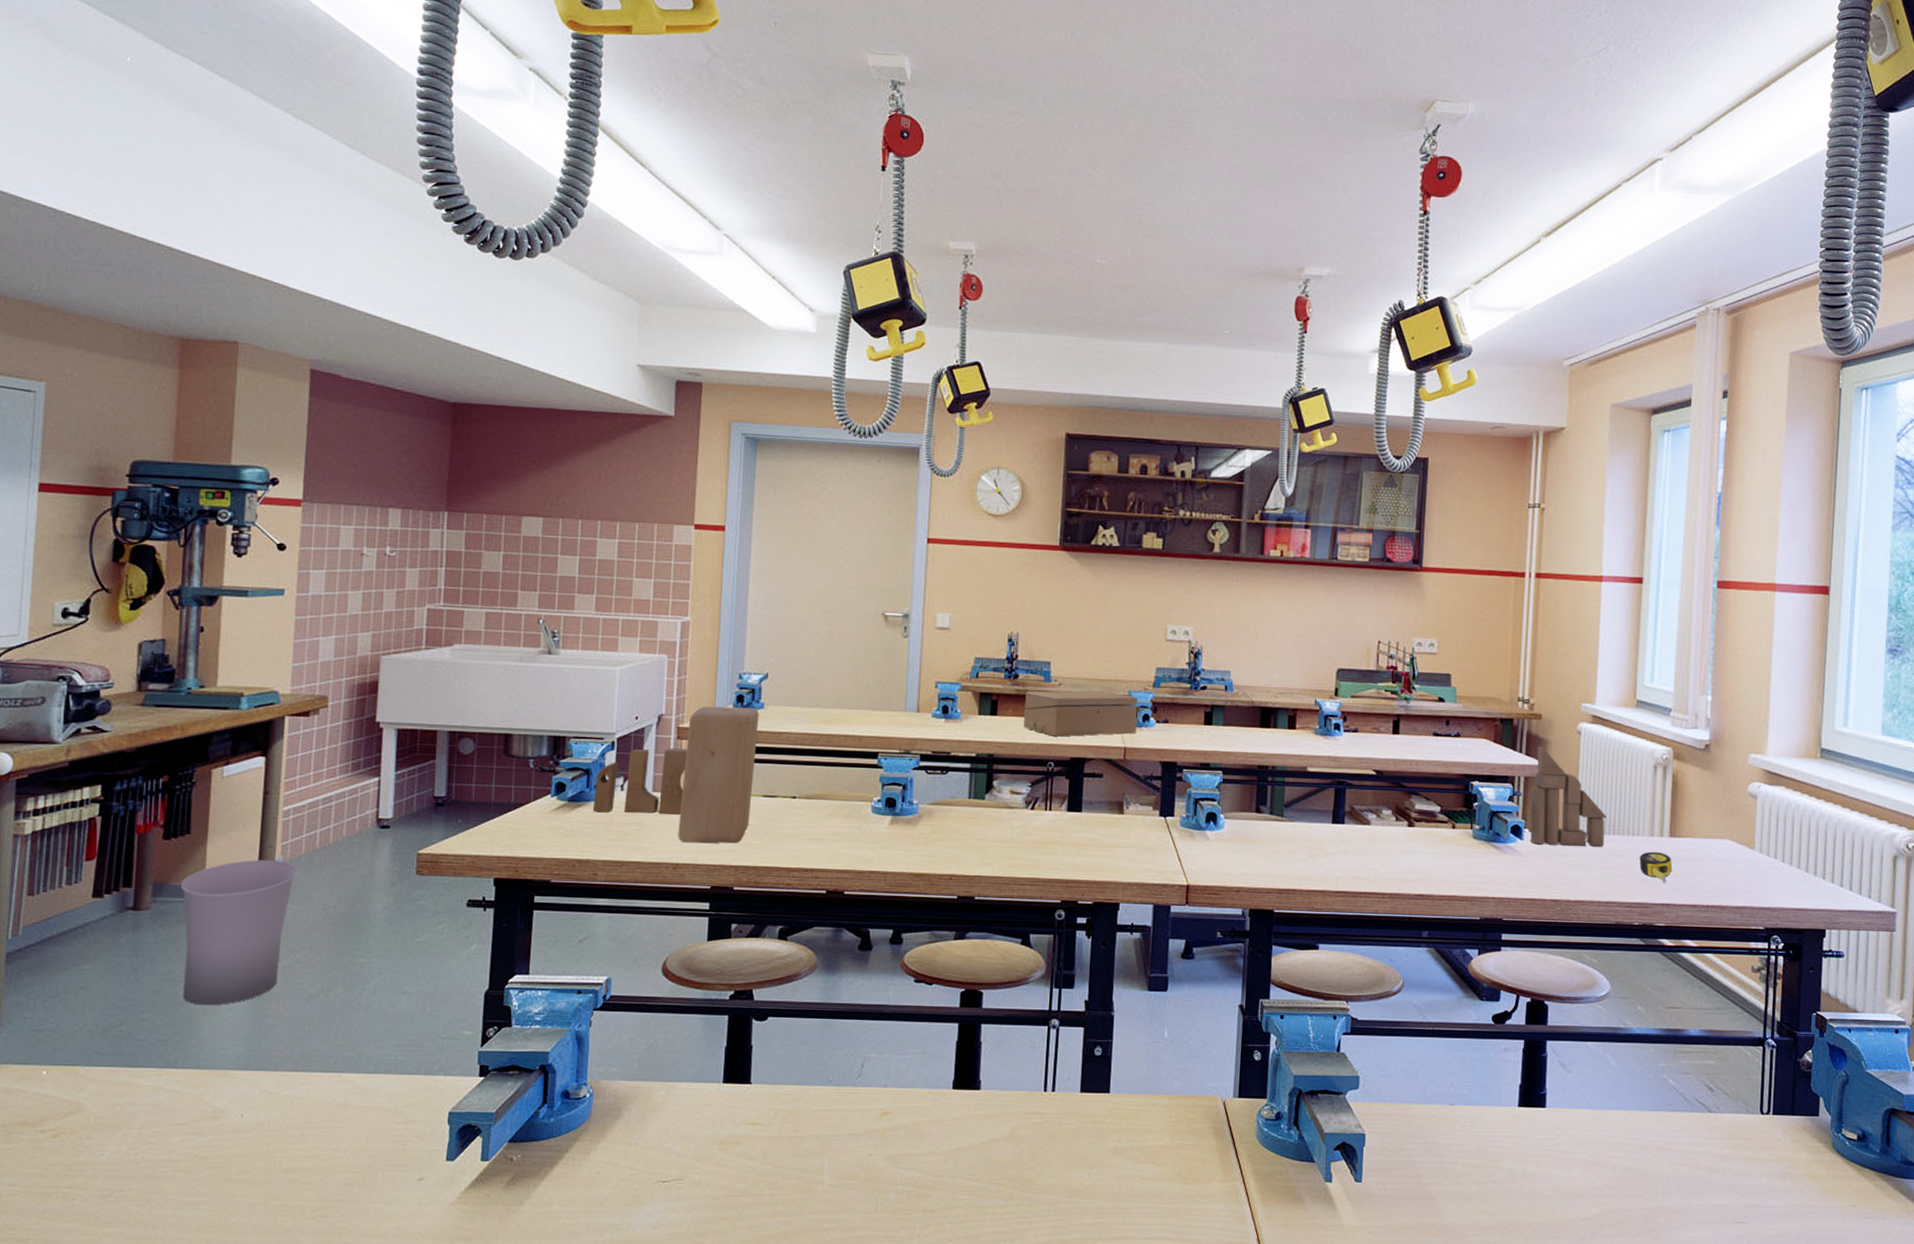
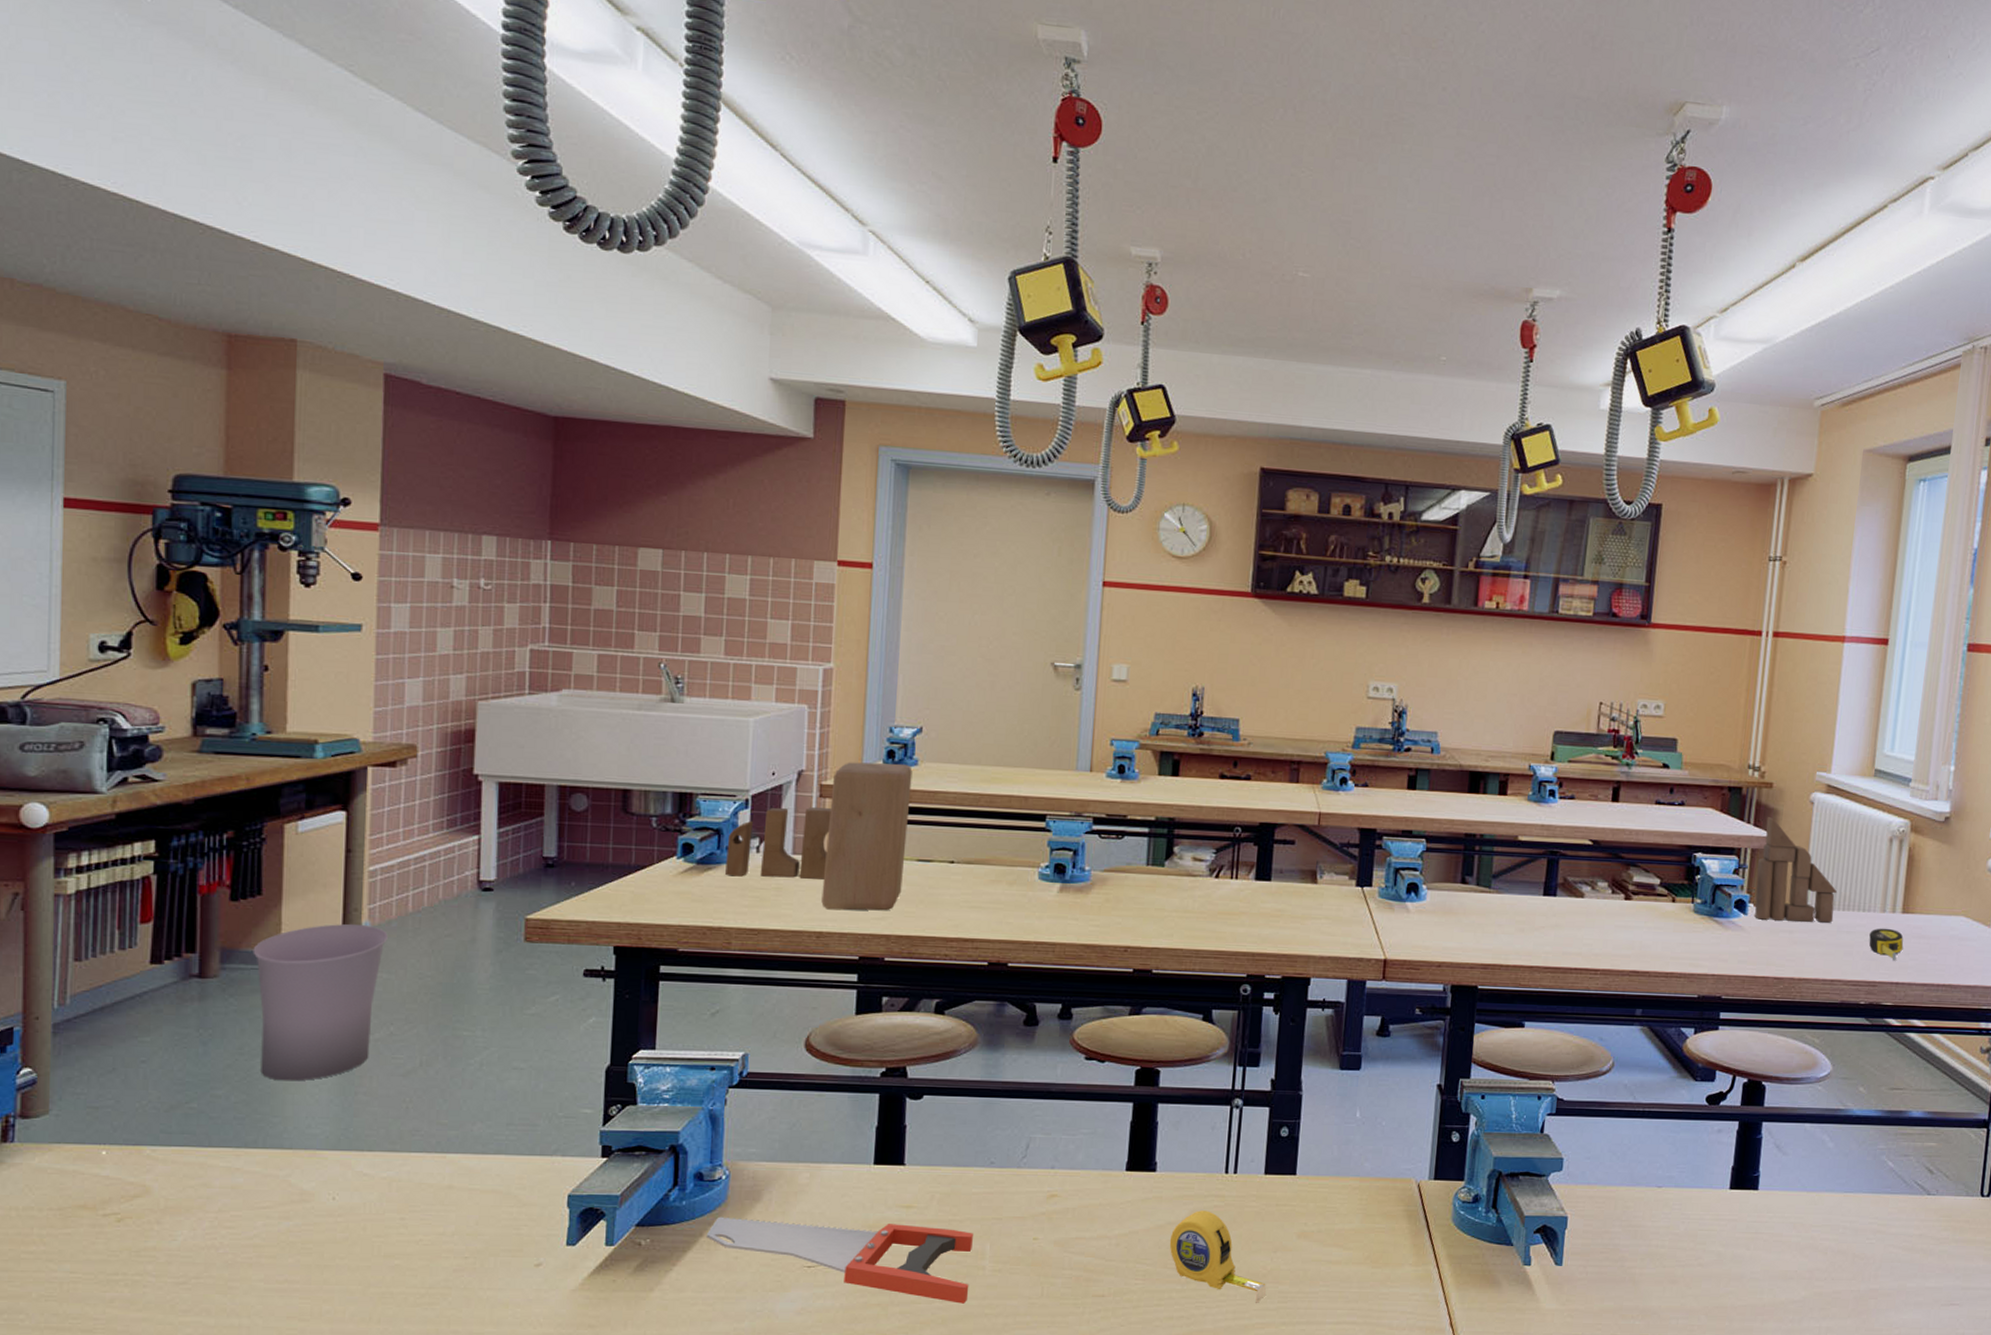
hand saw: none [571,1133,813,1218] -> present [706,1216,973,1304]
tape measure: none [993,1127,1084,1218] -> present [1169,1210,1267,1303]
wooden box: present [1023,690,1139,737] -> none [1208,750,1336,800]

